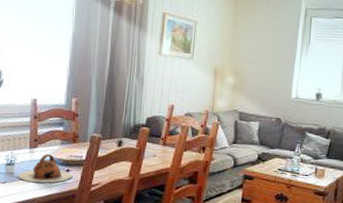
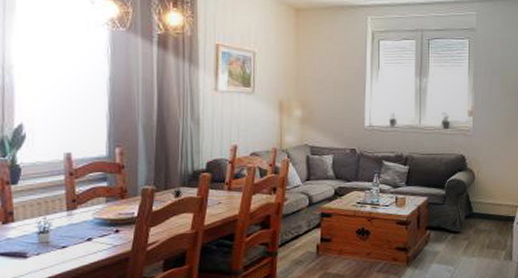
teapot: present [18,154,73,183] -> none [55,215,124,249]

